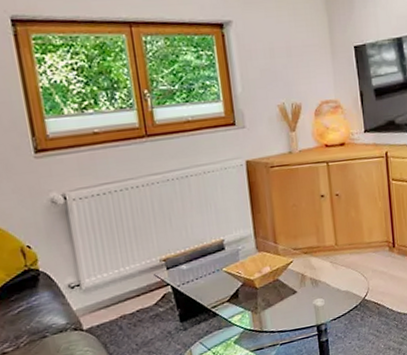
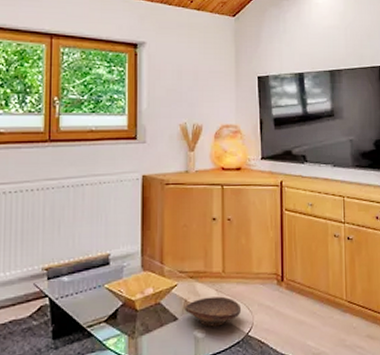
decorative bowl: none [302,267,357,296] -> present [185,296,242,327]

